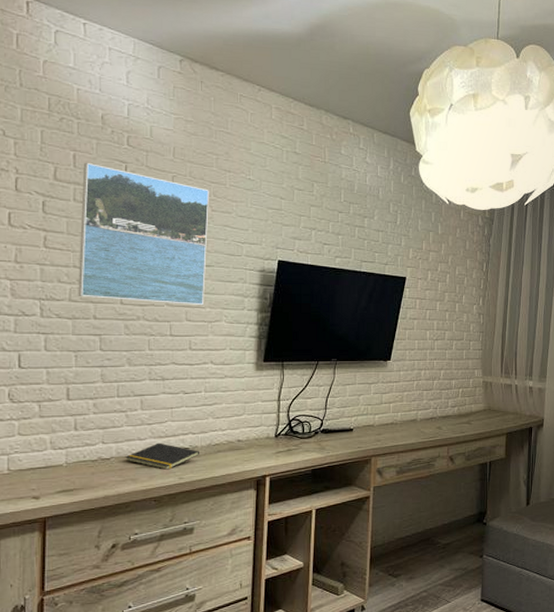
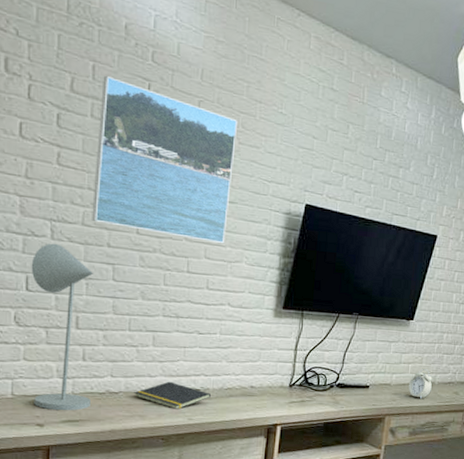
desk lamp: none [22,321,84,482] -> present [31,243,93,411]
alarm clock: none [392,407,415,437] -> present [408,369,433,399]

